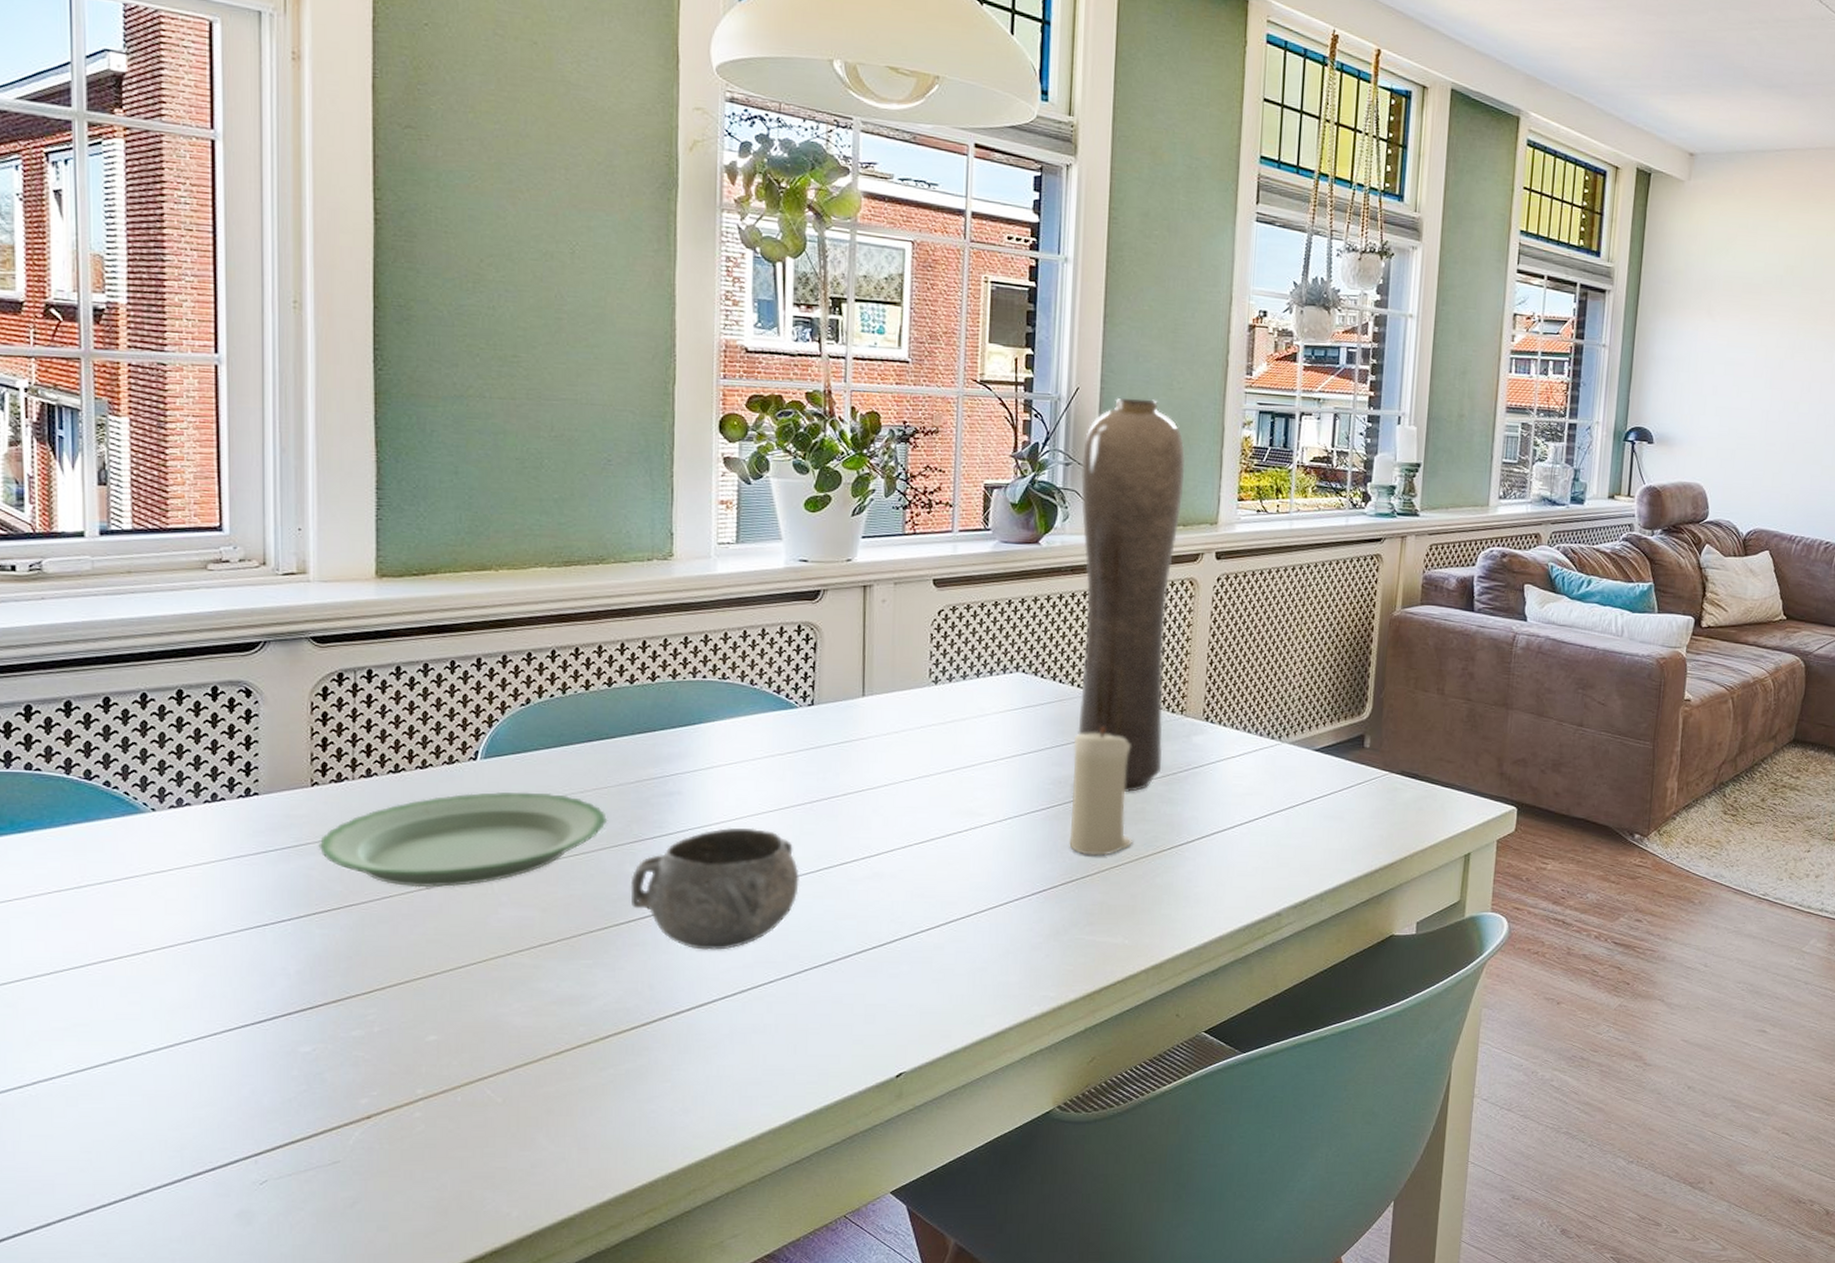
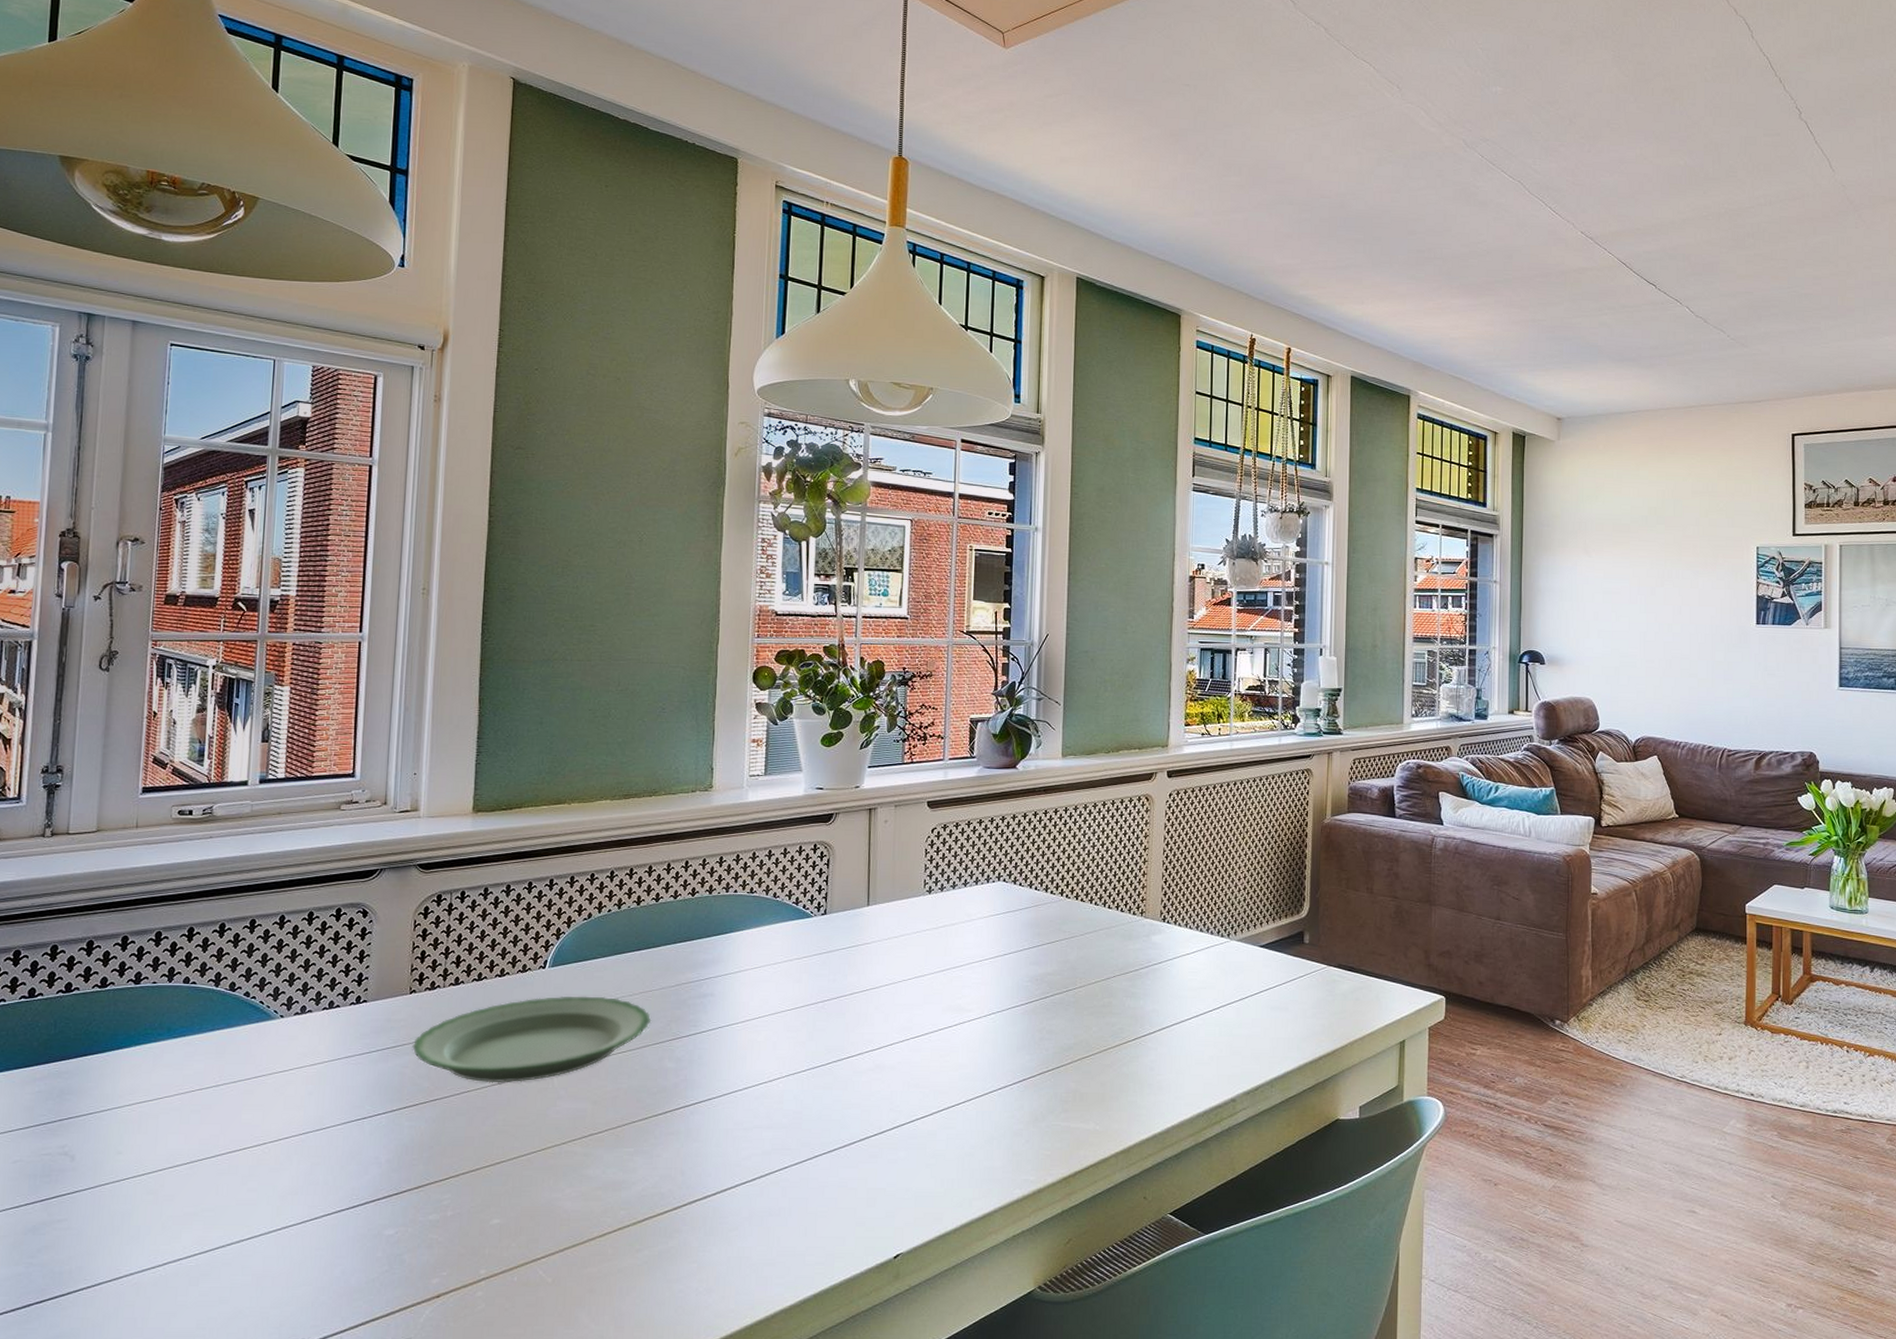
decorative bowl: present [630,827,799,950] -> none [668,1025,812,1138]
candle: present [1069,727,1132,856] -> none [1045,929,1101,1047]
vase: present [1078,397,1186,792] -> none [1050,641,1139,988]

